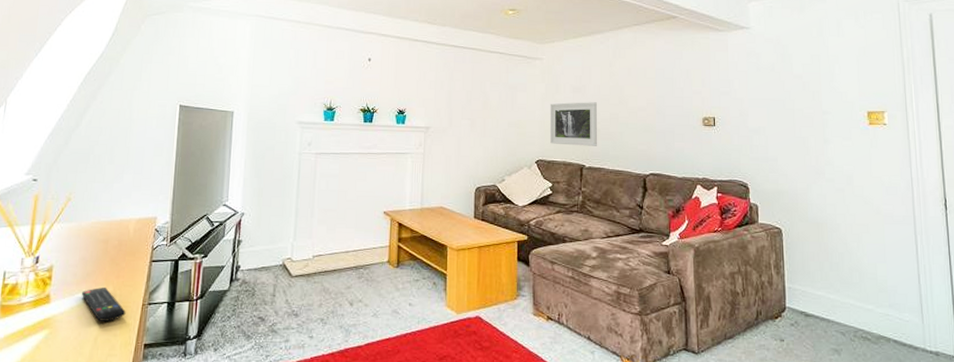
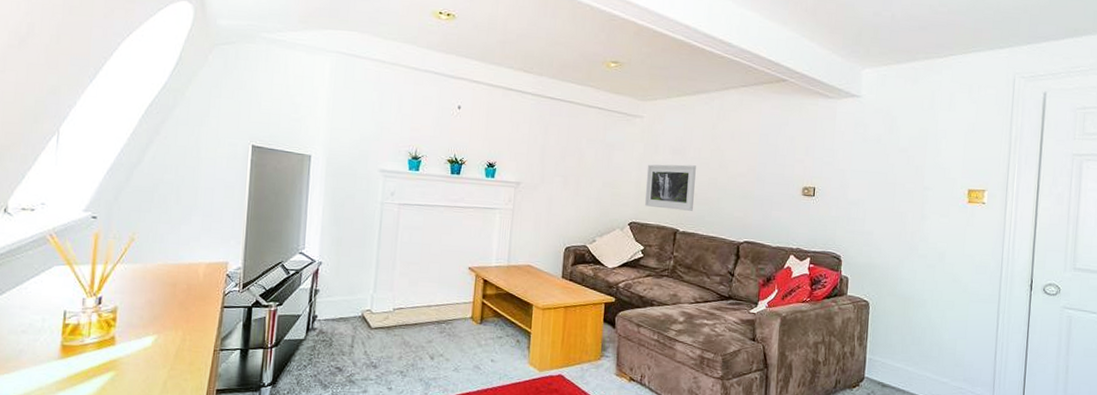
remote control: present [81,286,126,322] -> none [148,331,197,366]

